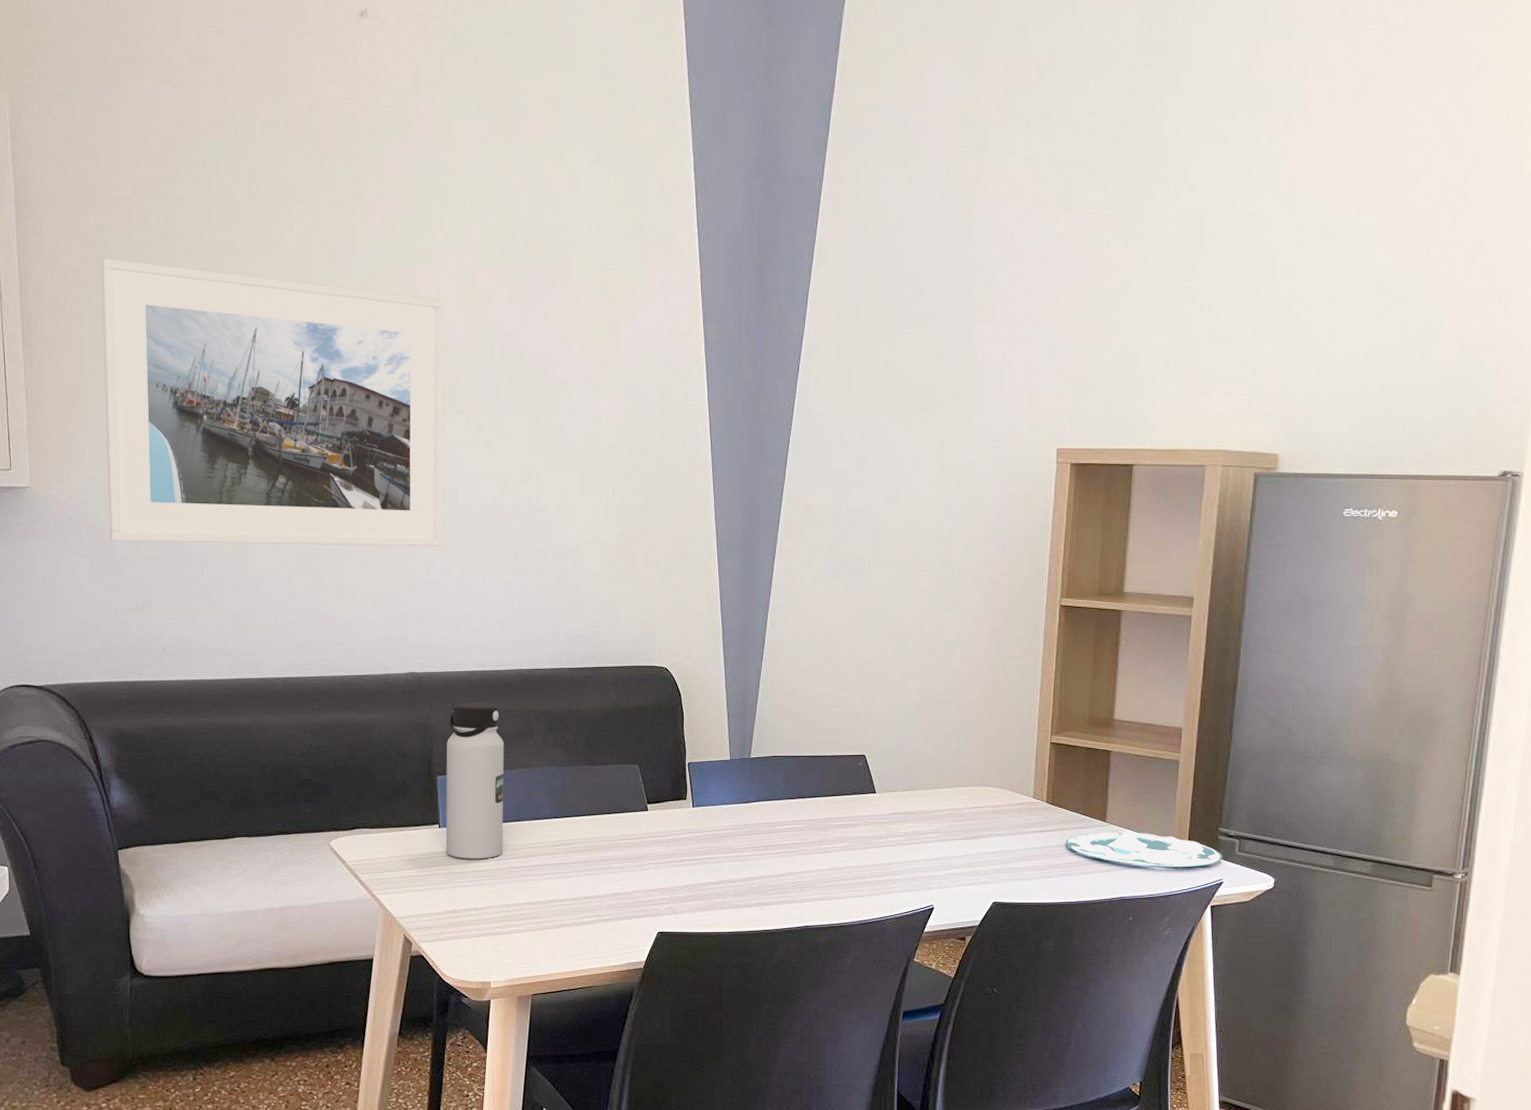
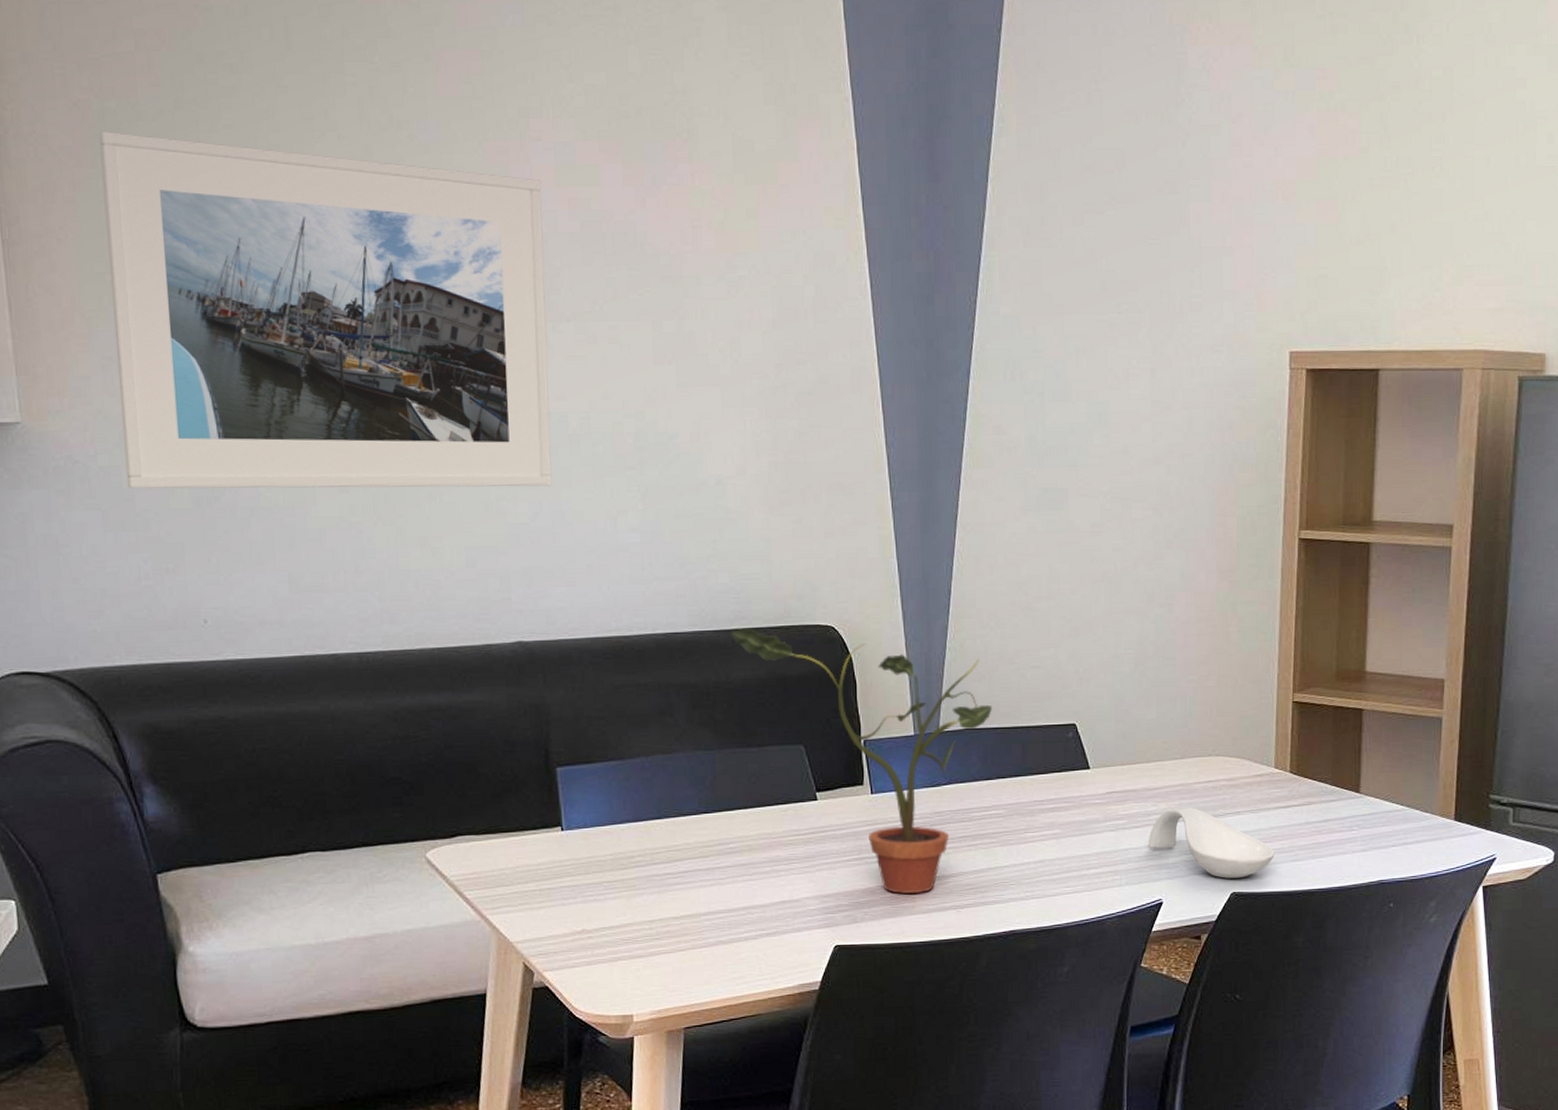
water bottle: present [445,702,505,859] -> none [566,675,642,868]
potted plant: none [582,667,796,891] -> present [730,628,992,894]
spoon rest: none [923,828,1031,890] -> present [1148,807,1275,878]
plate: present [1066,831,1223,868] -> none [1314,802,1495,844]

